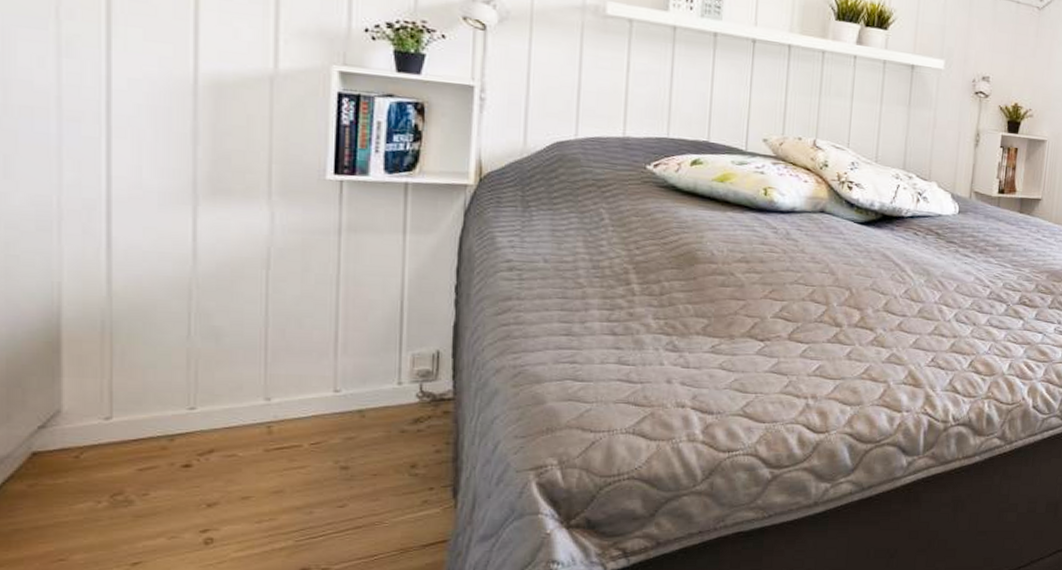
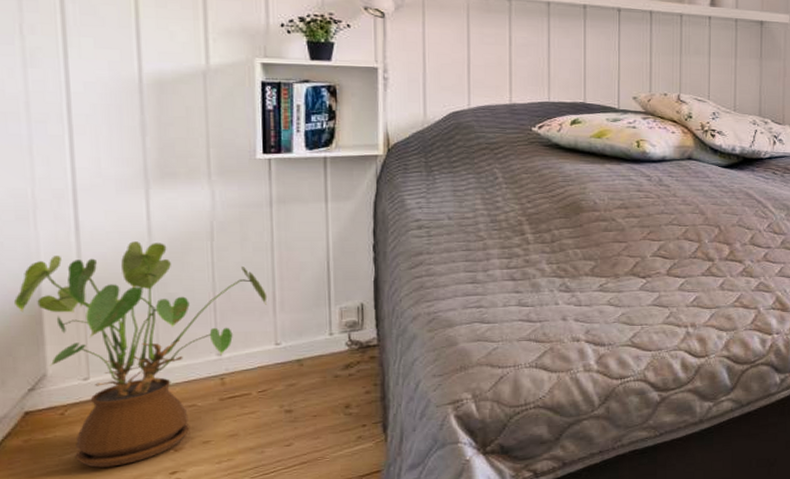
house plant: none [28,264,329,521] -> present [14,241,268,468]

